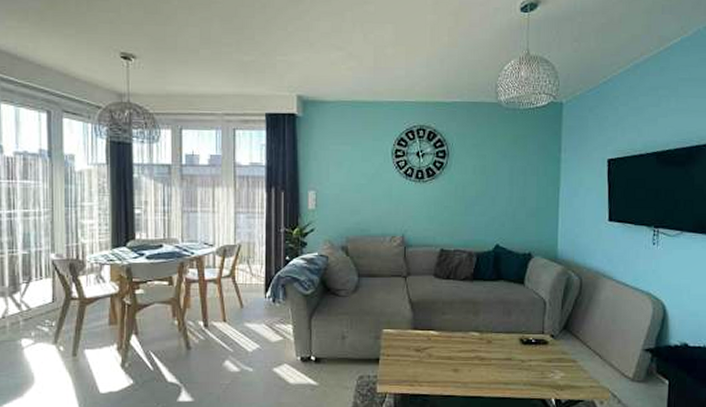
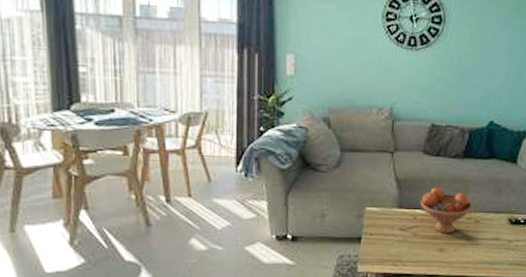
fruit bowl: none [434,309,485,354] -> present [421,187,474,233]

